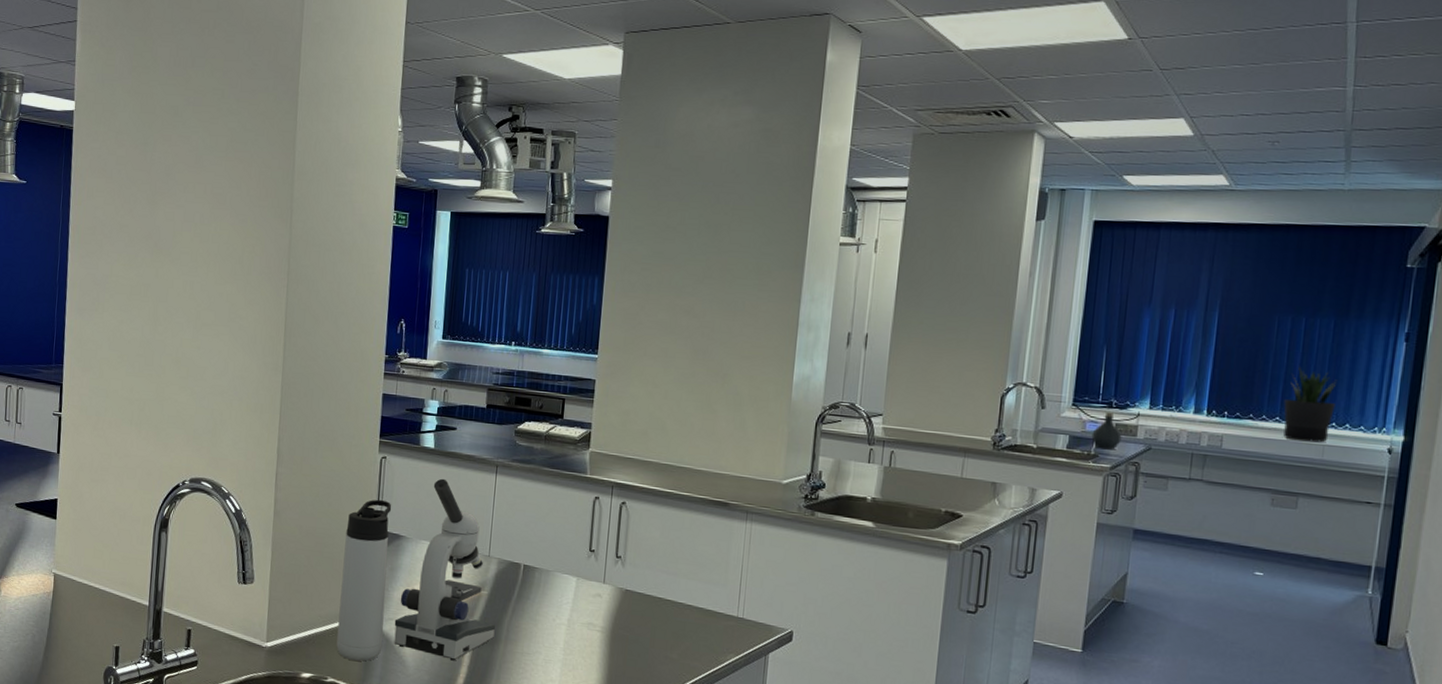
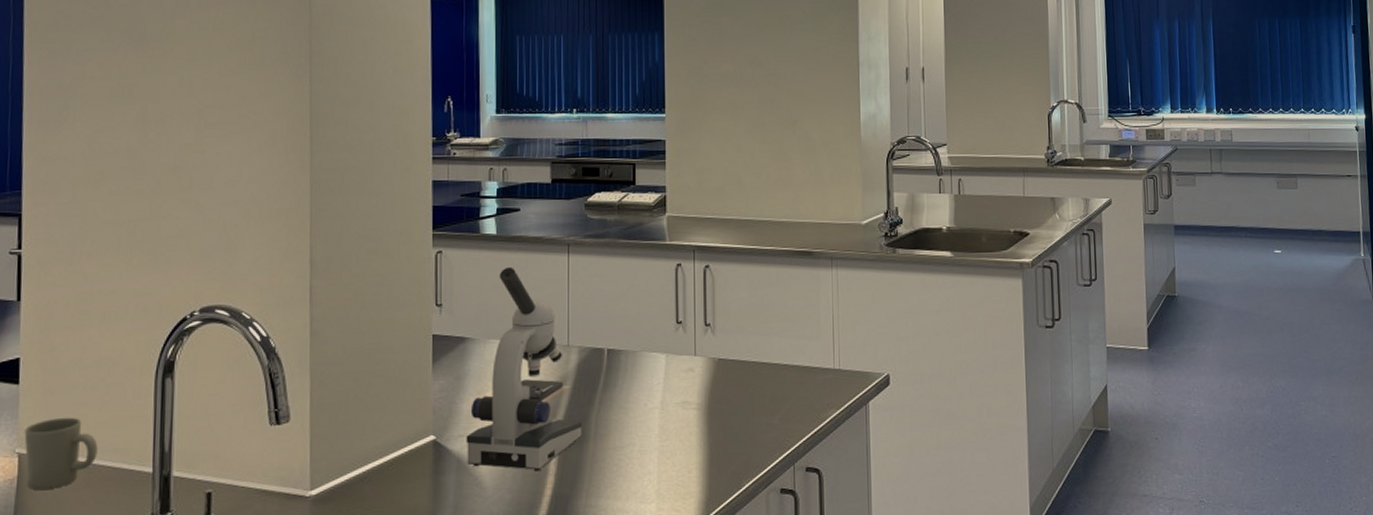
mug: none [58,550,110,605] -> present [24,417,98,490]
thermos bottle: present [336,499,392,662] -> none [398,300,454,493]
flask: present [1091,412,1122,450] -> none [1128,119,1153,154]
planter: present [1283,365,1338,443] -> none [1273,61,1312,128]

